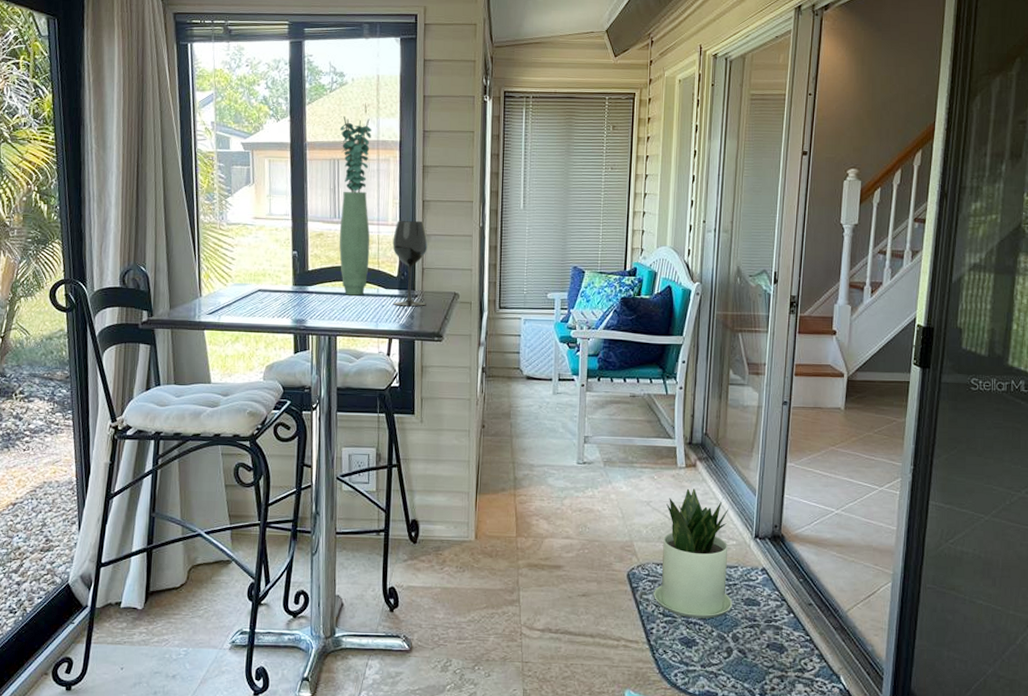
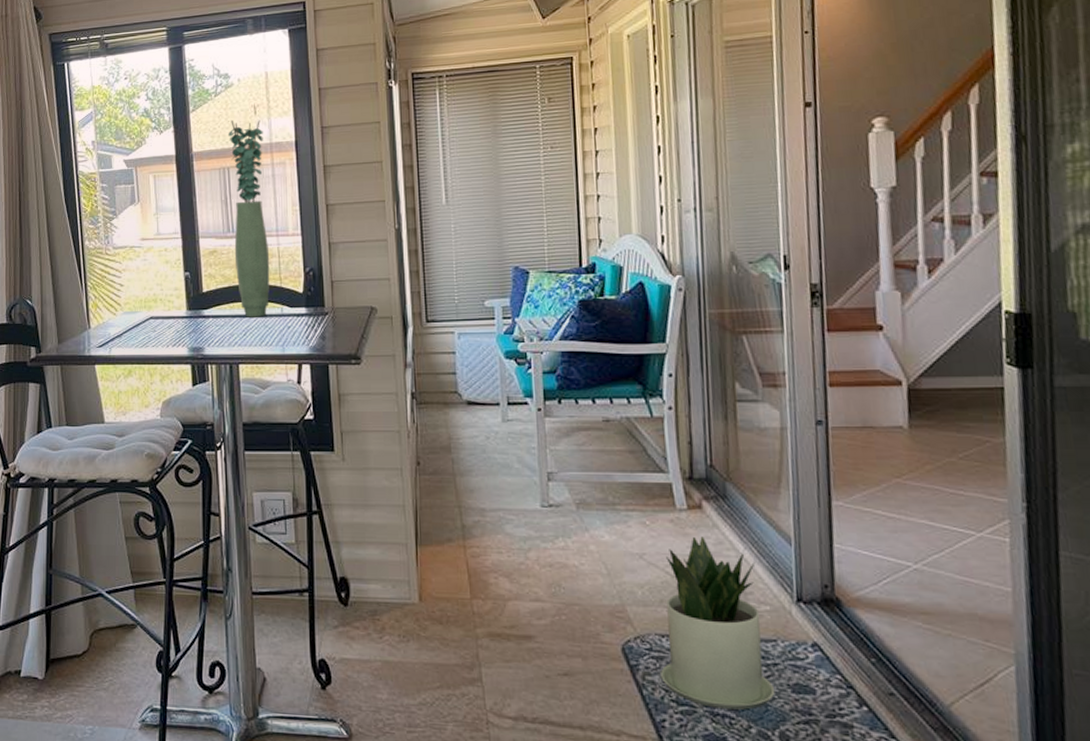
wineglass: present [393,220,428,307] -> none [295,227,339,326]

